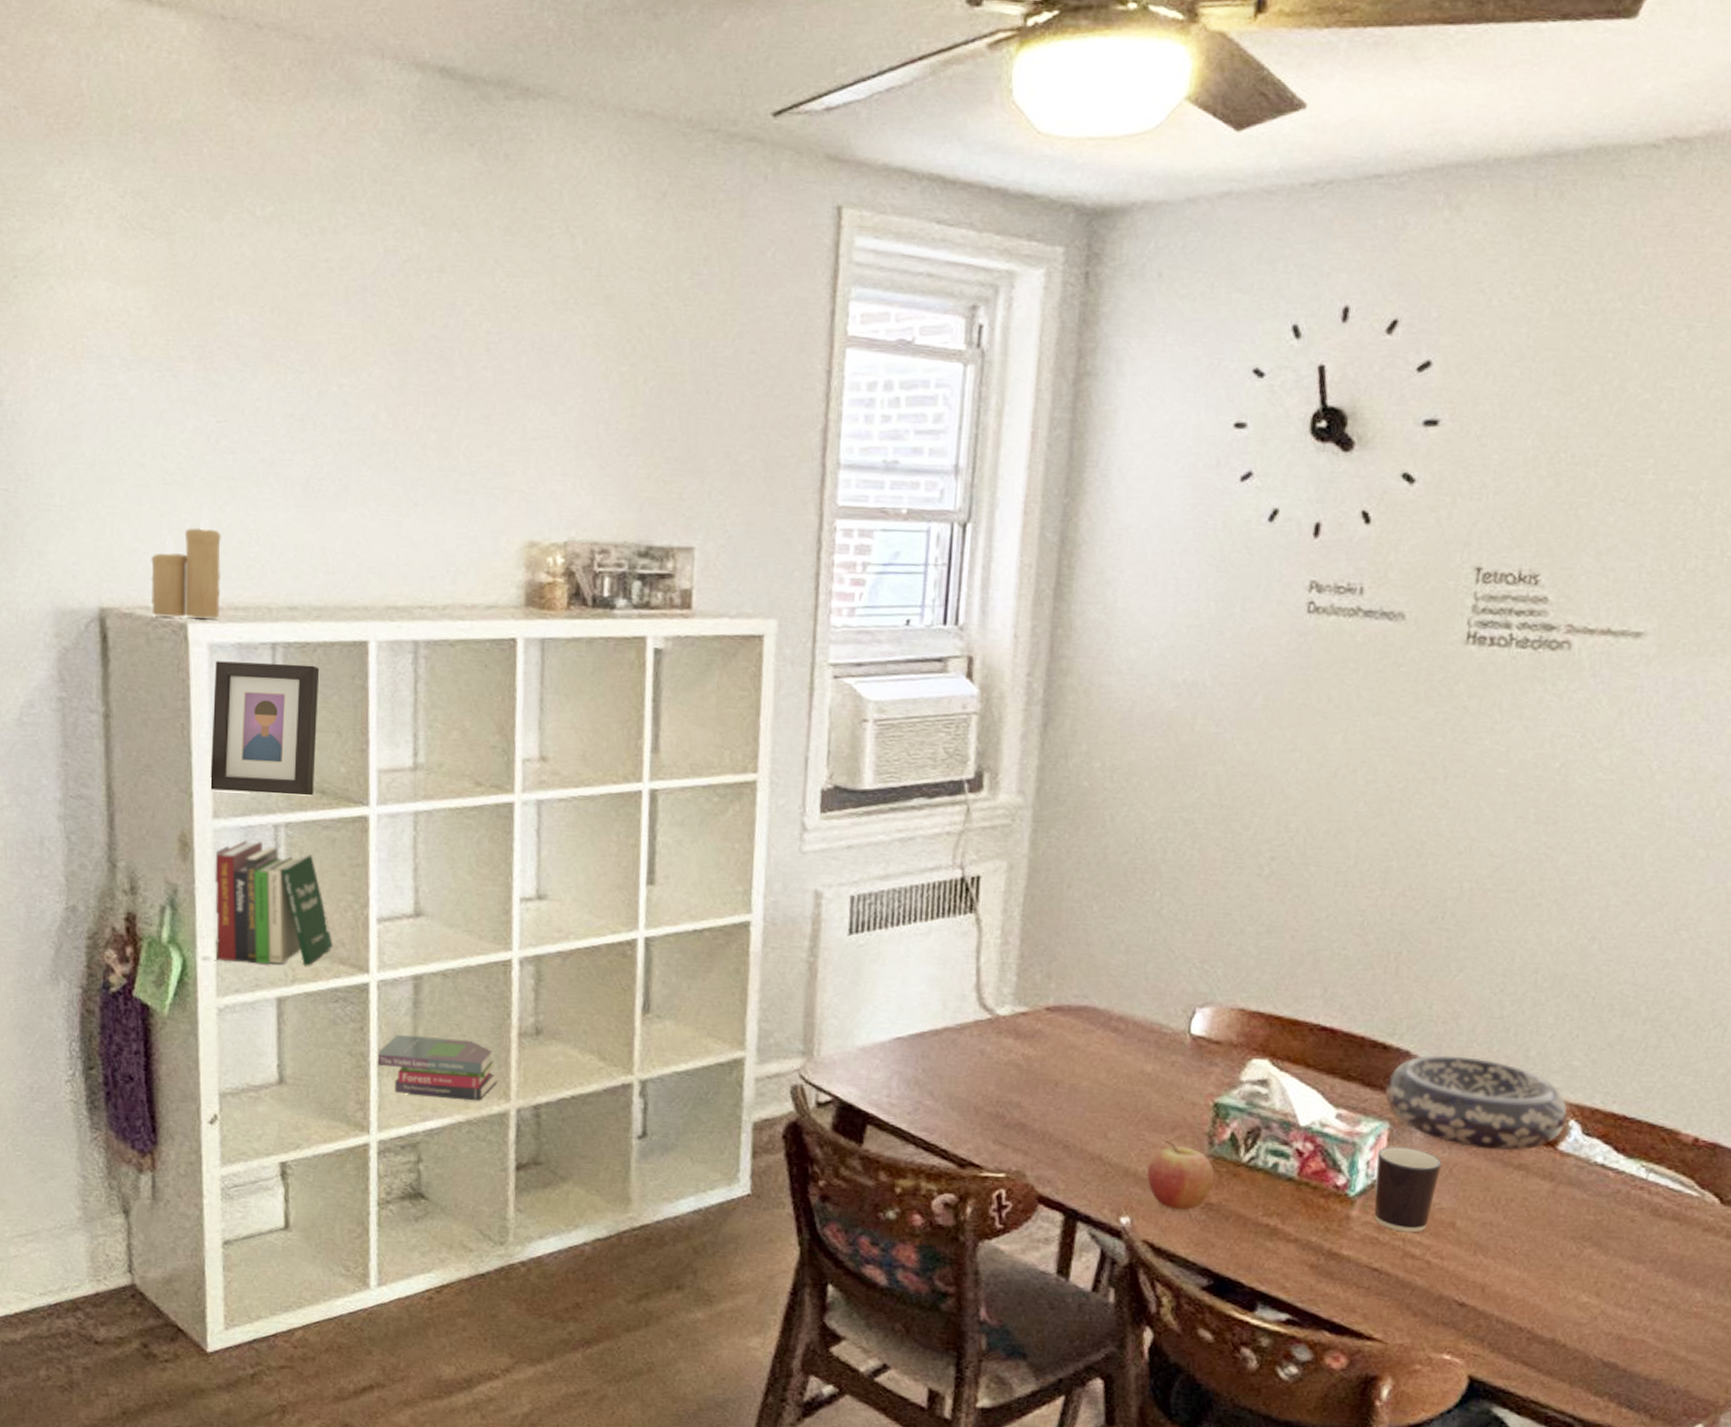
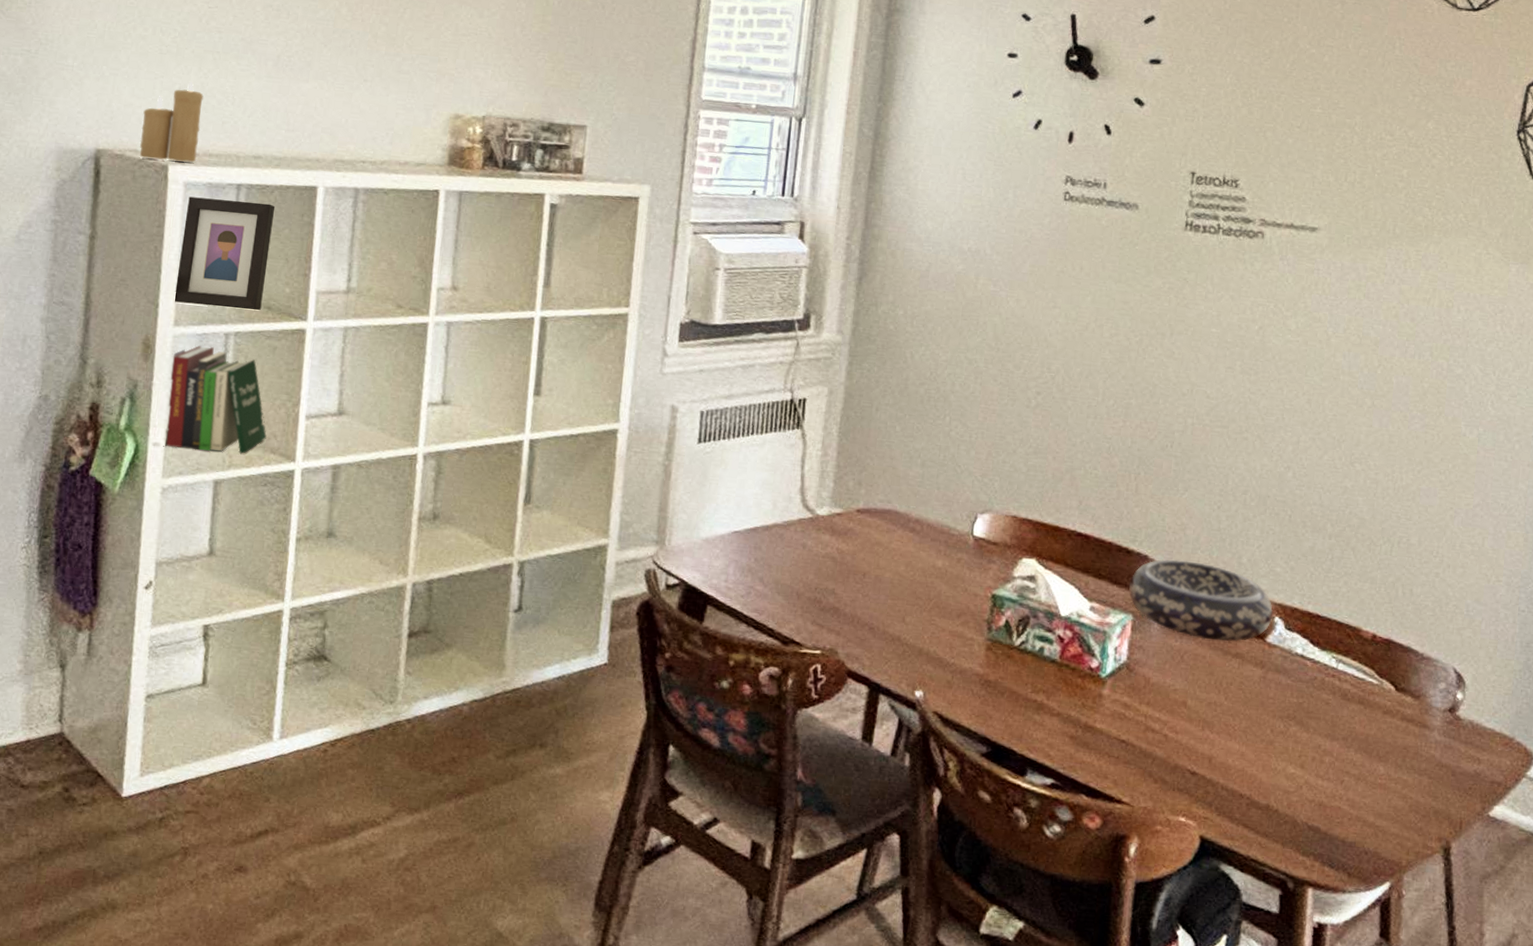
books: present [376,1035,498,1100] -> none [295,516,398,575]
fruit: present [1147,1139,1216,1211] -> none [937,624,993,687]
mug: present [1373,1146,1442,1233] -> none [1121,635,1175,710]

